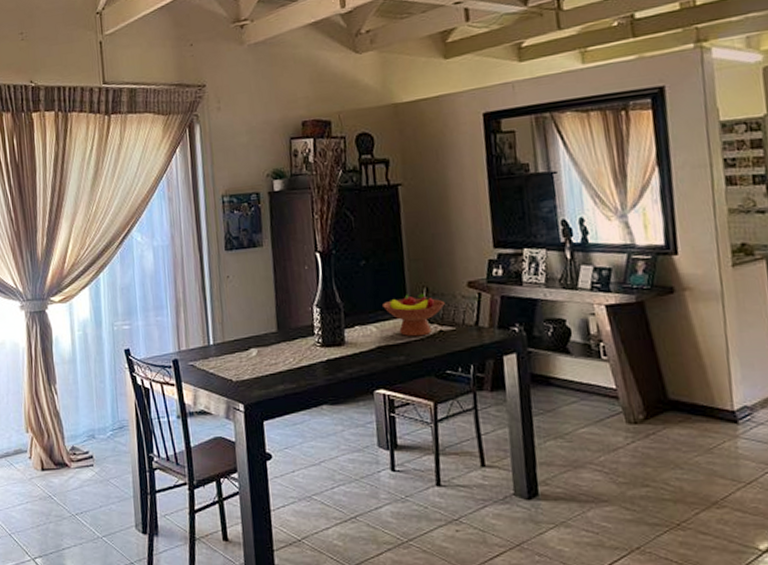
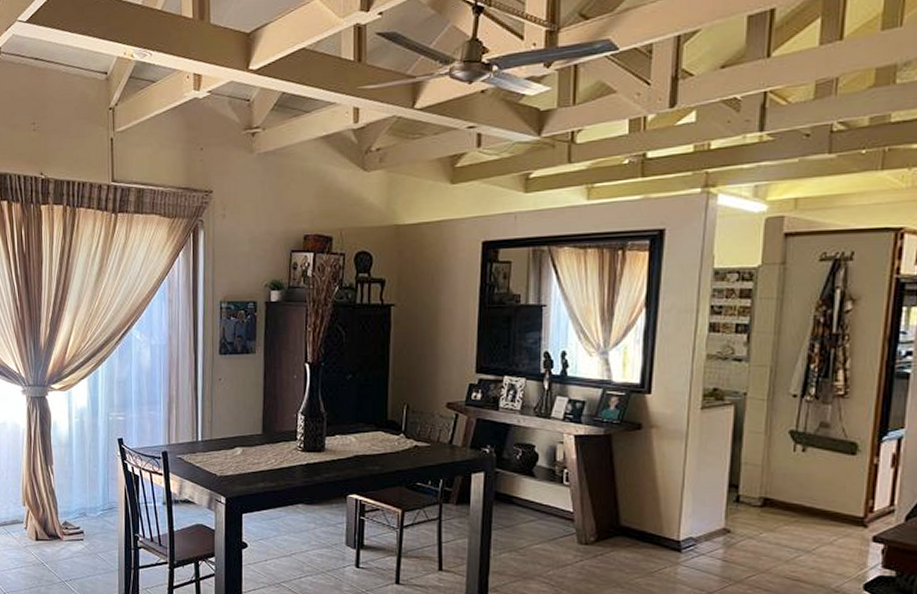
fruit bowl: present [383,293,445,337] -> none [364,409,423,450]

